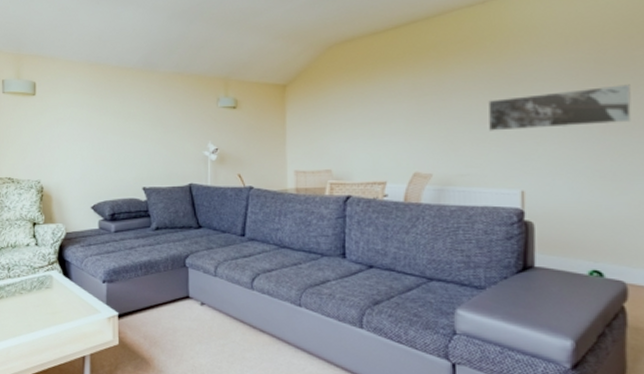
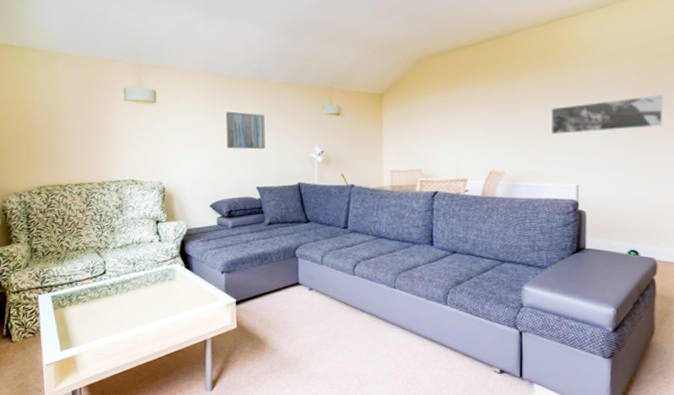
wall art: none [110,104,153,146] -> present [226,111,266,150]

